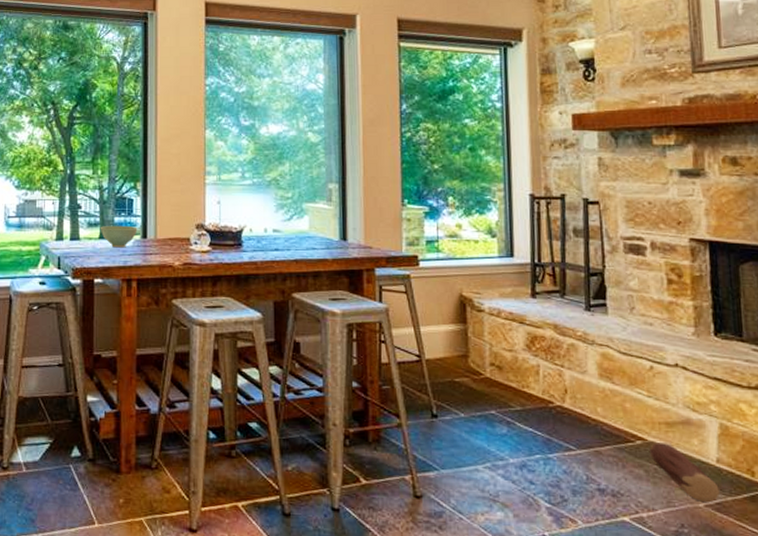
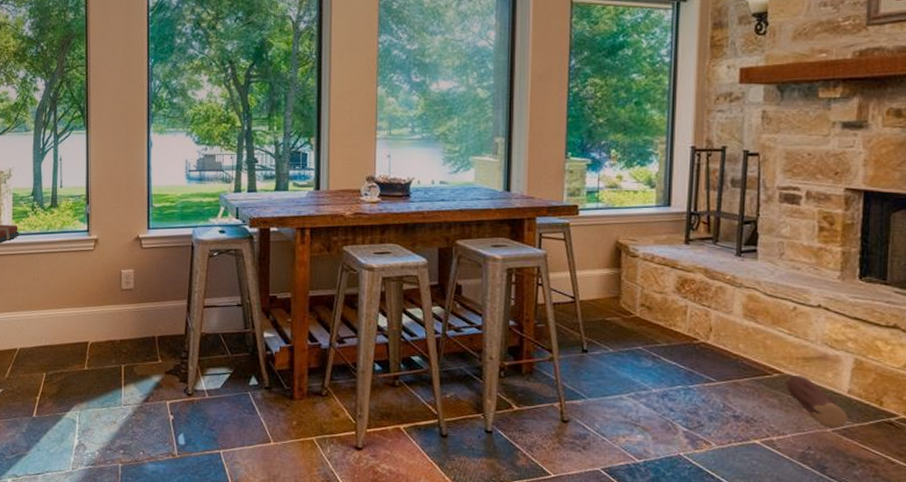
bowl: present [100,225,138,248] -> none [275,178,311,199]

